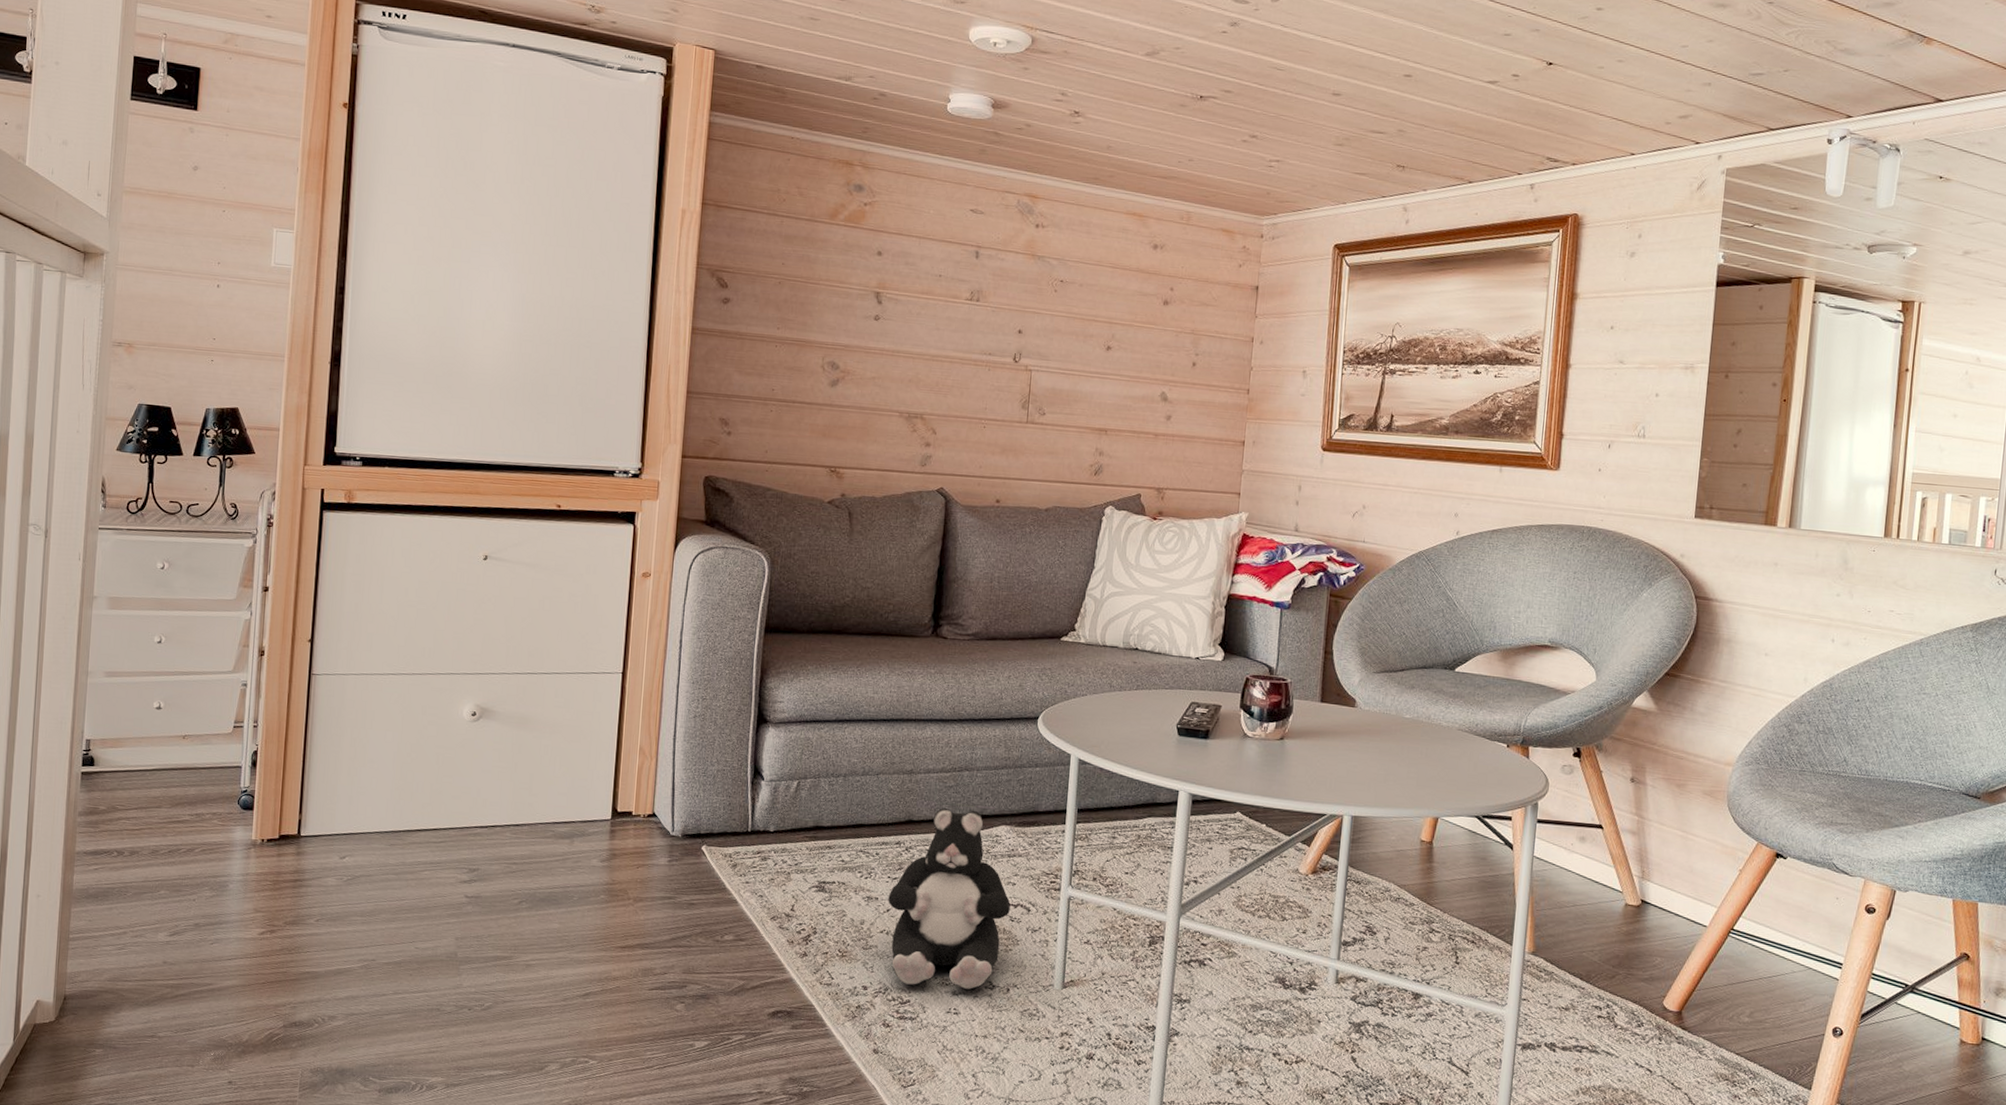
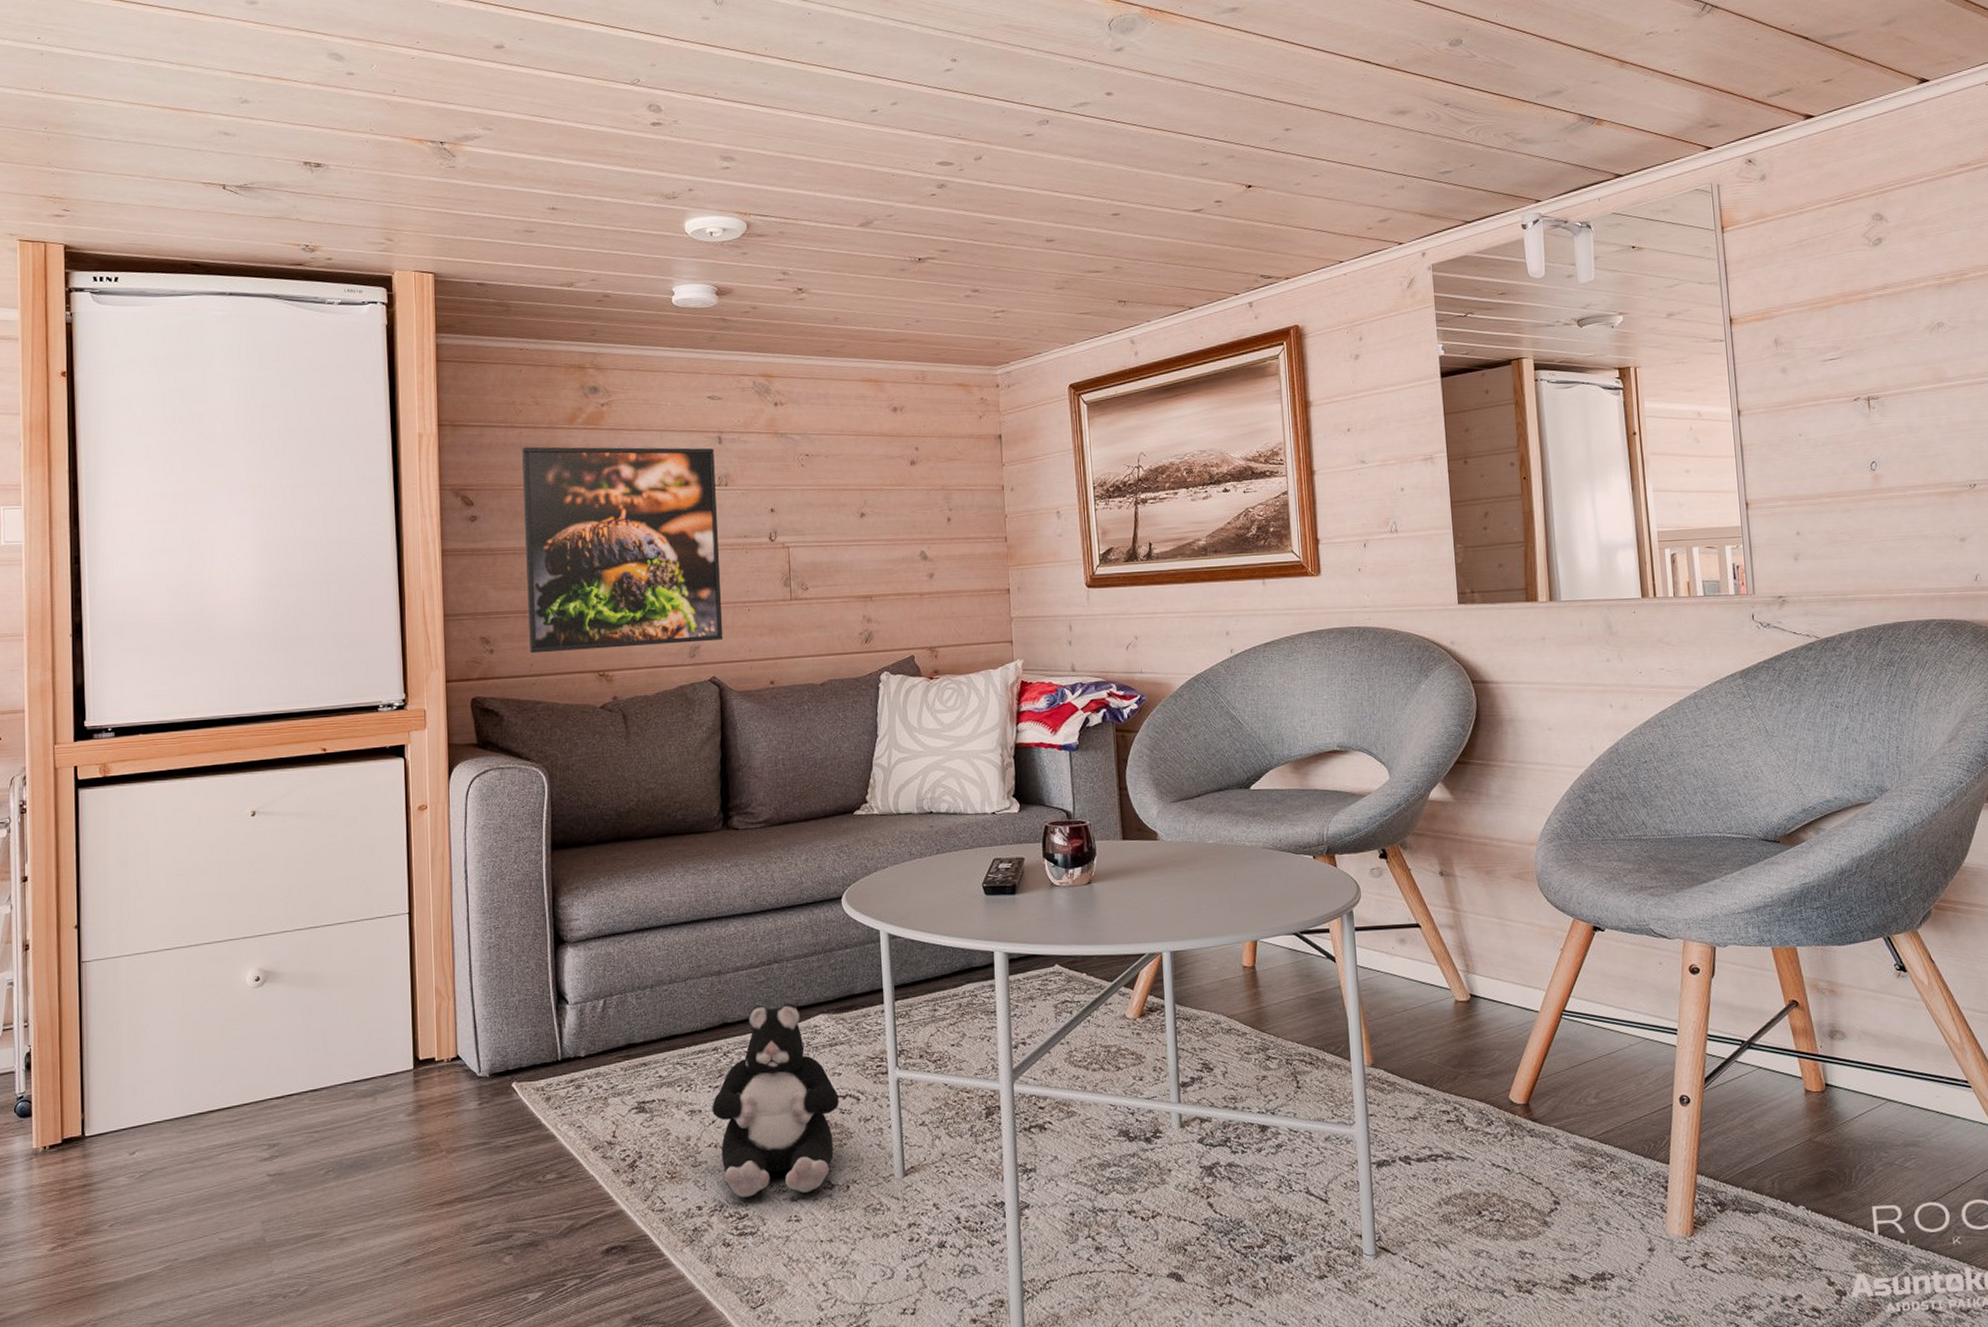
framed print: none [766,236,970,453] -> present [522,446,724,654]

